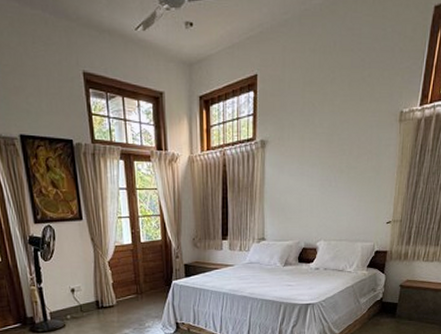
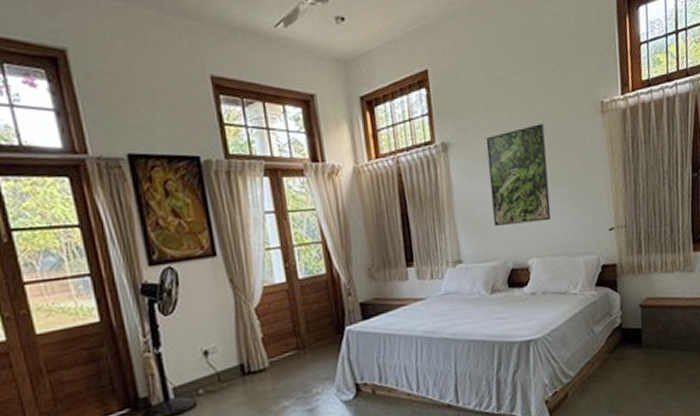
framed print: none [294,128,348,213] -> present [486,124,551,226]

